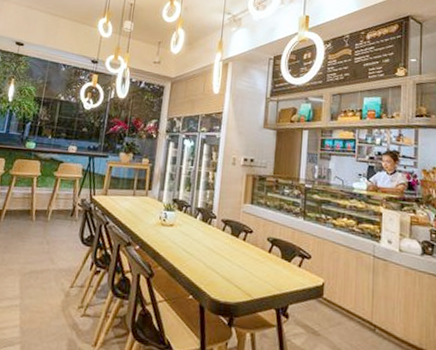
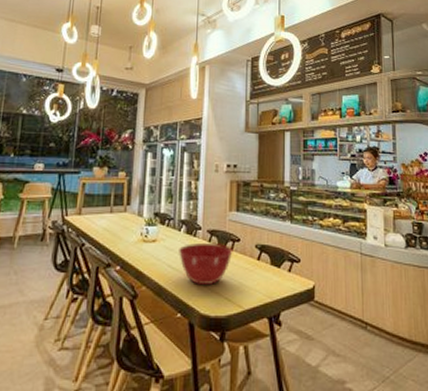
mixing bowl: none [194,231,246,272] -> present [179,242,233,284]

